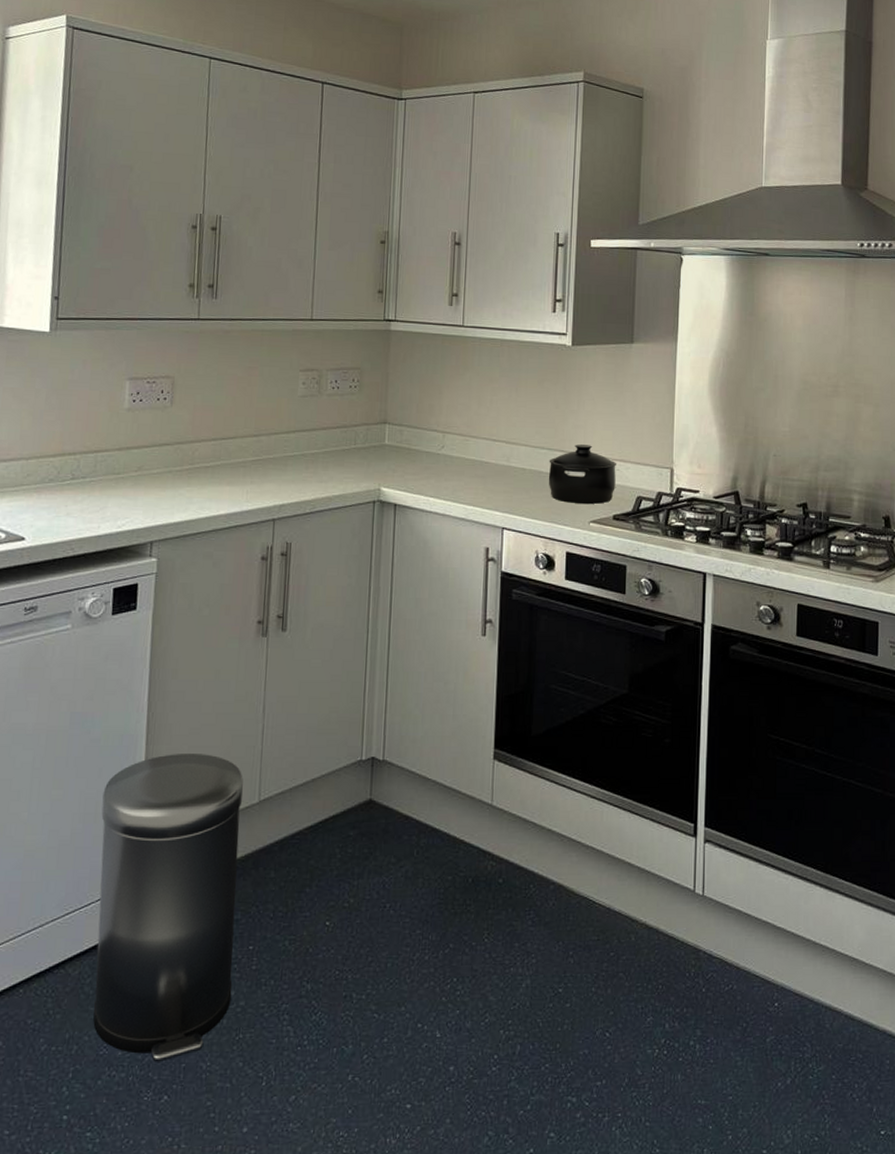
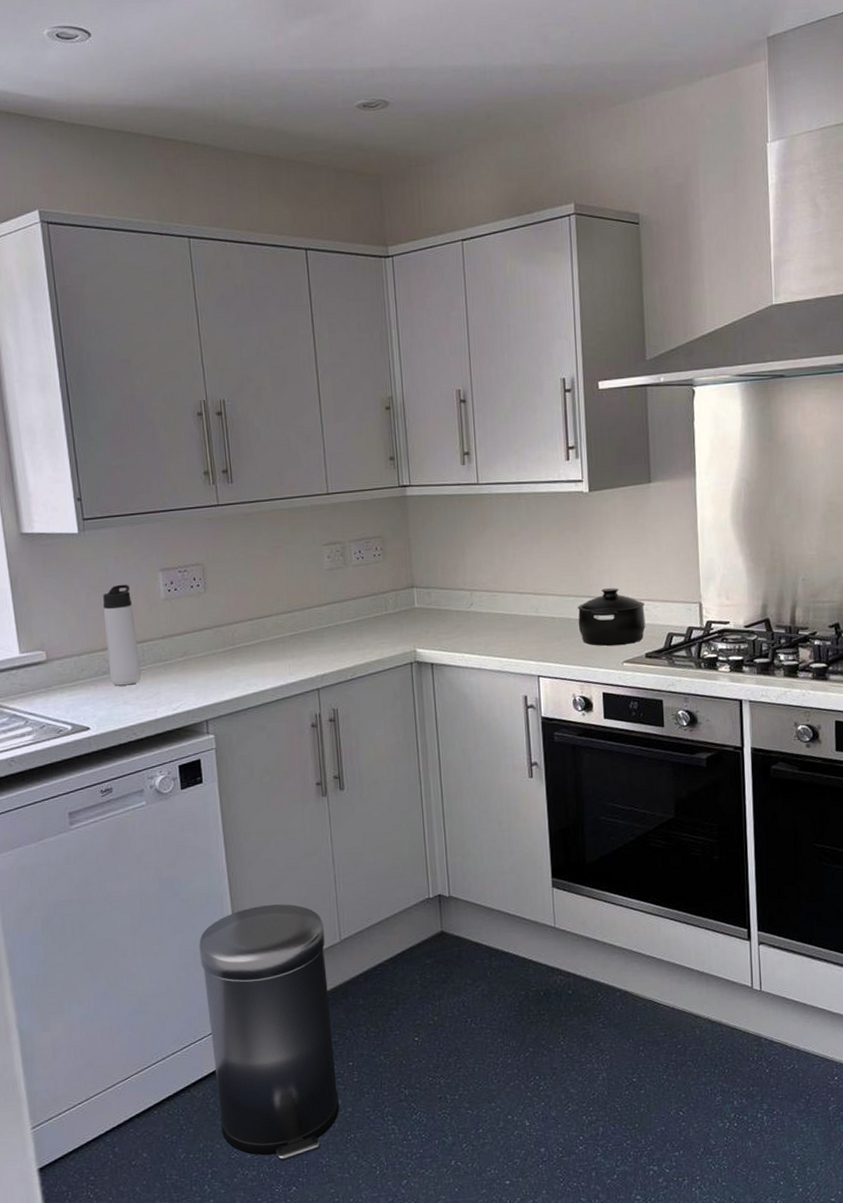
thermos bottle: none [56,389,94,496] -> present [102,584,141,686]

